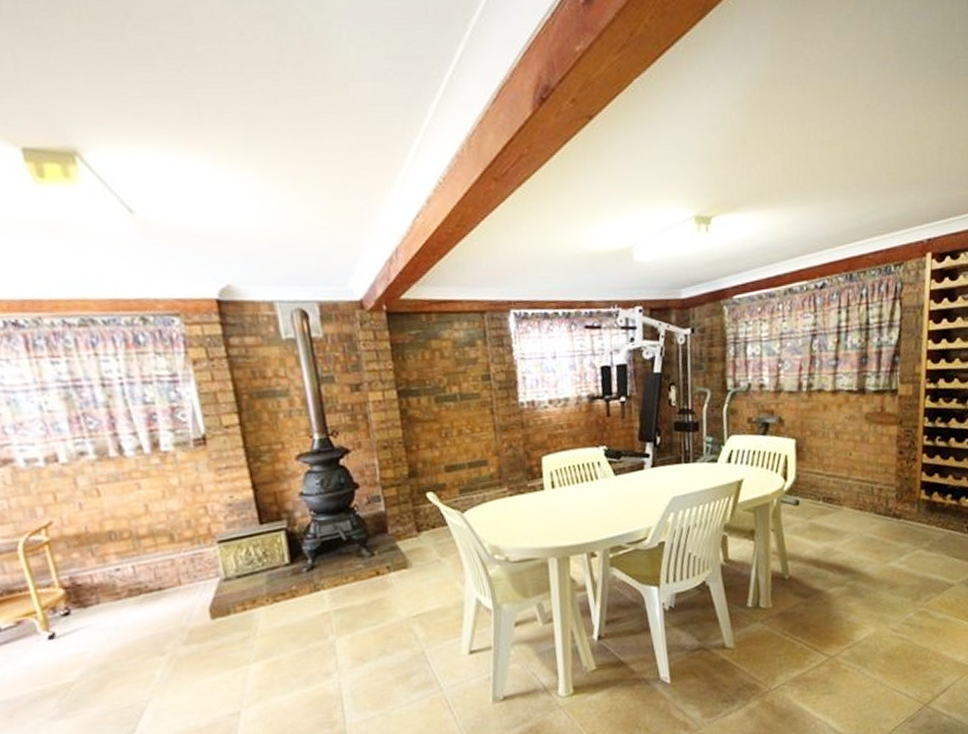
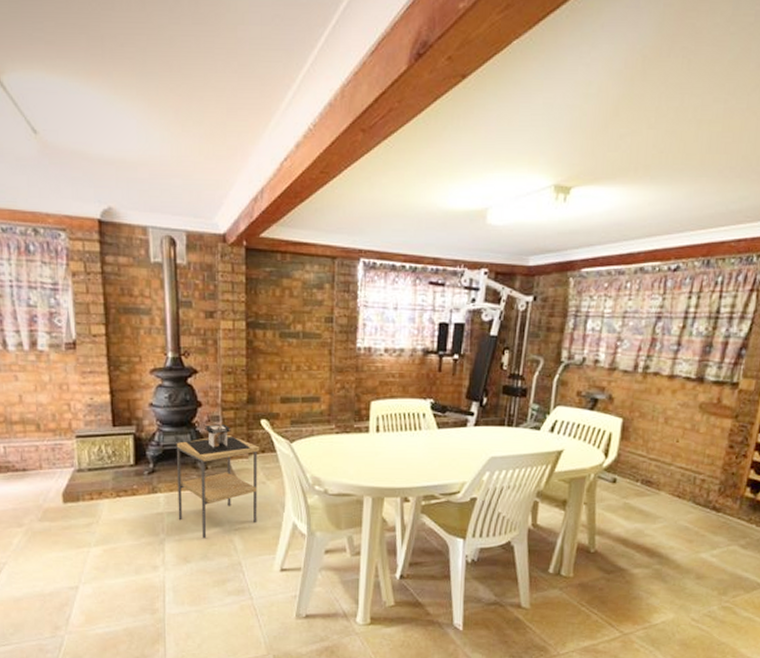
side table: none [335,513,437,633] -> present [176,434,260,539]
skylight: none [346,503,420,542] -> present [186,423,251,456]

